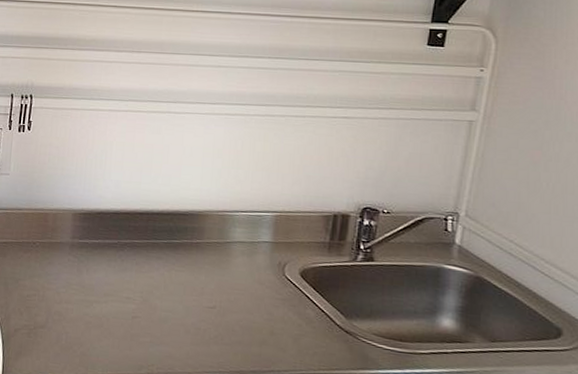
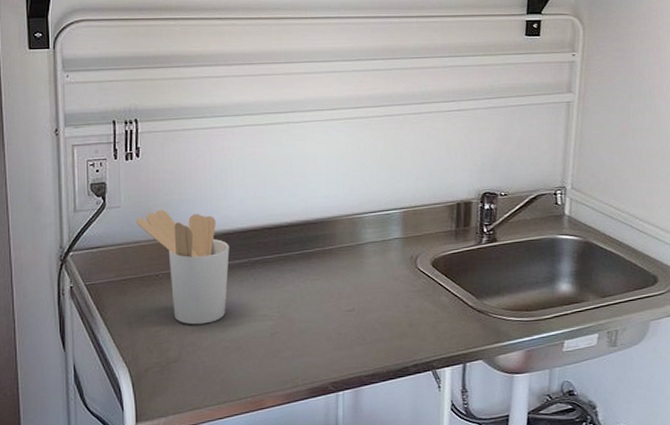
utensil holder: none [21,181,102,297] -> present [135,209,230,325]

